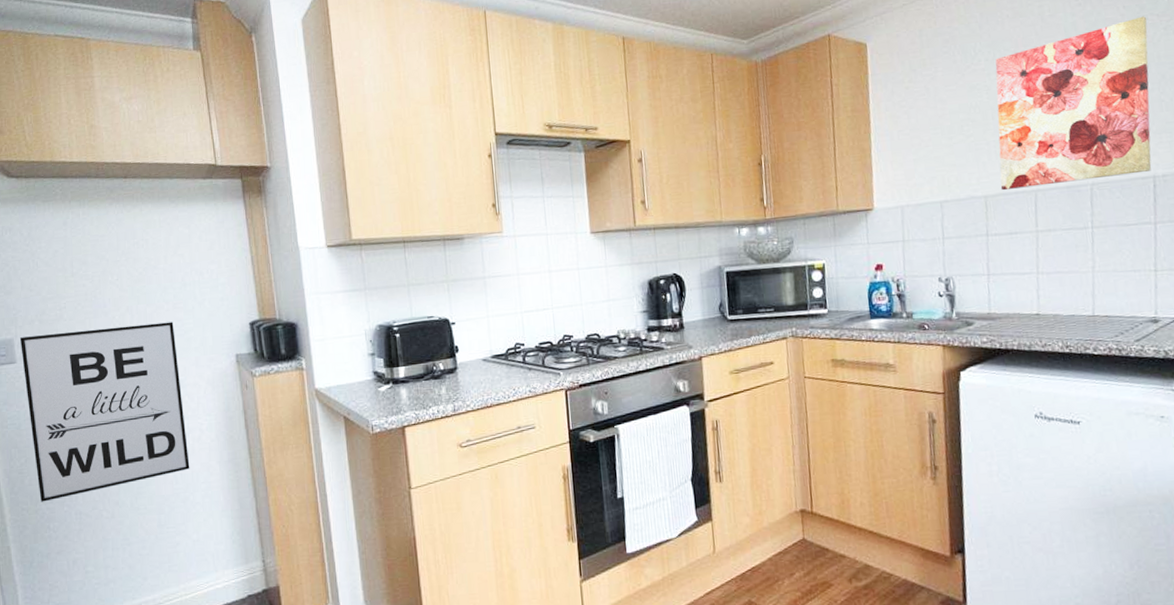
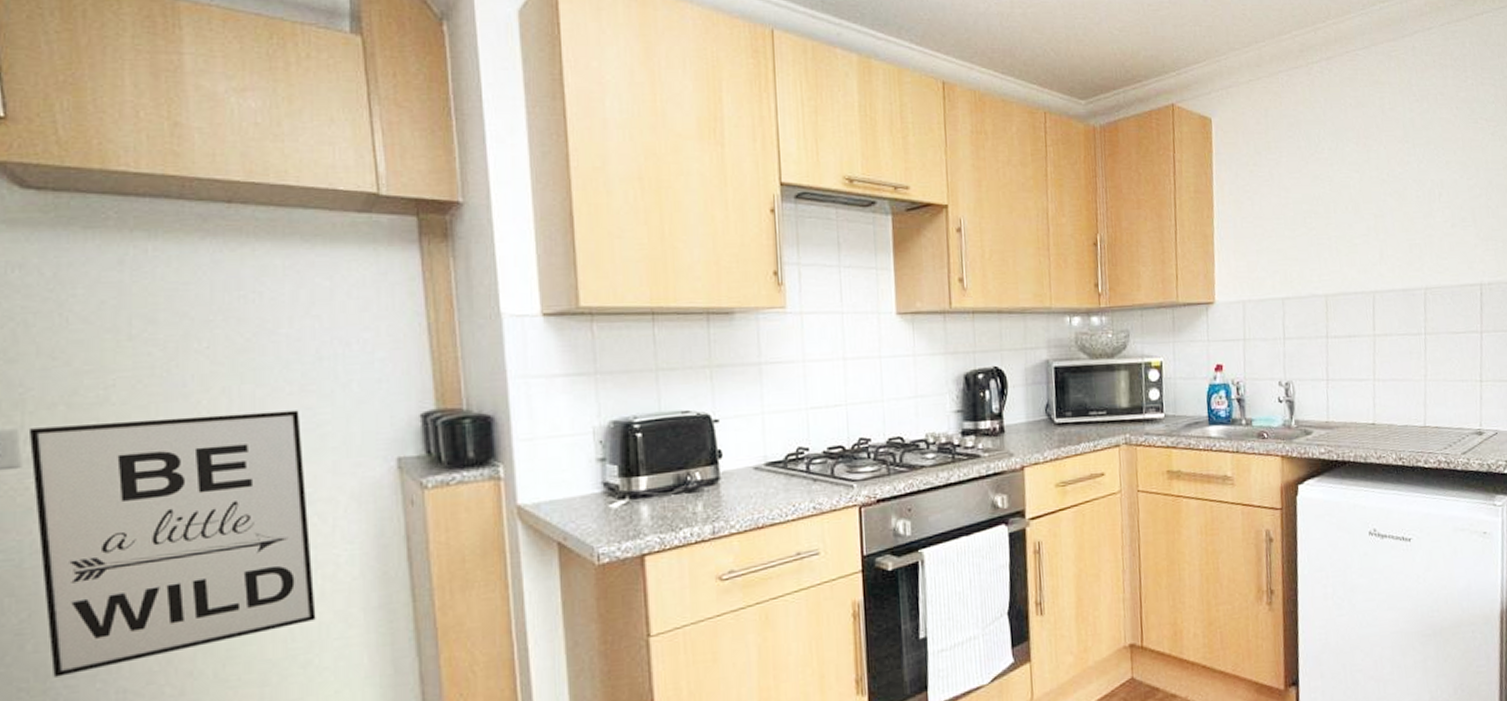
wall art: present [995,16,1152,191] -> none [1338,119,1479,290]

